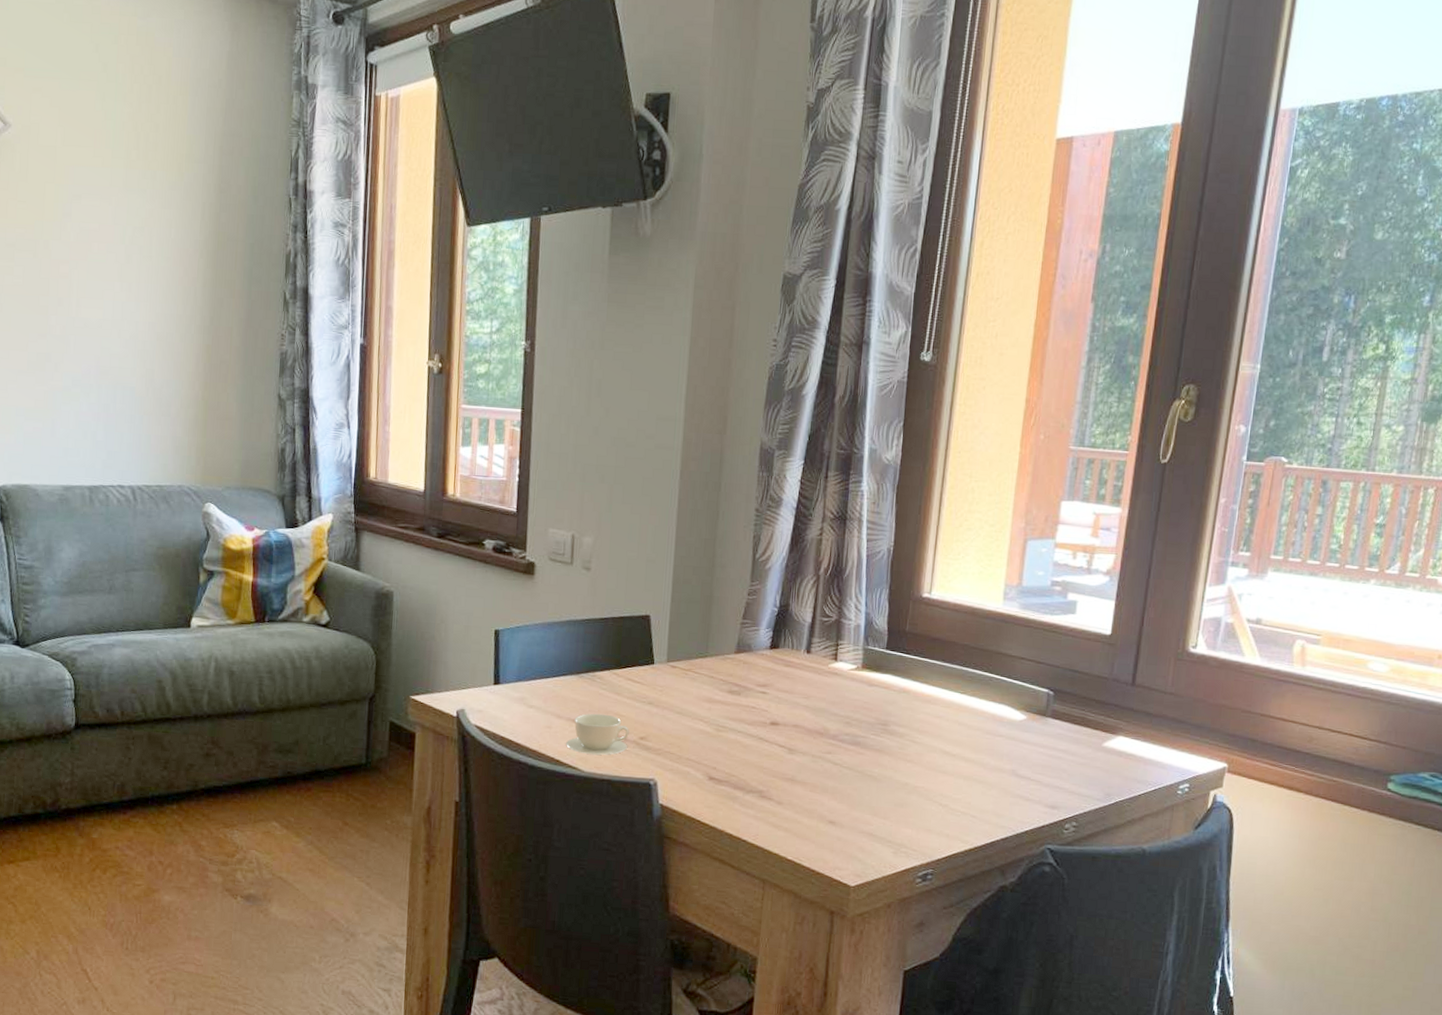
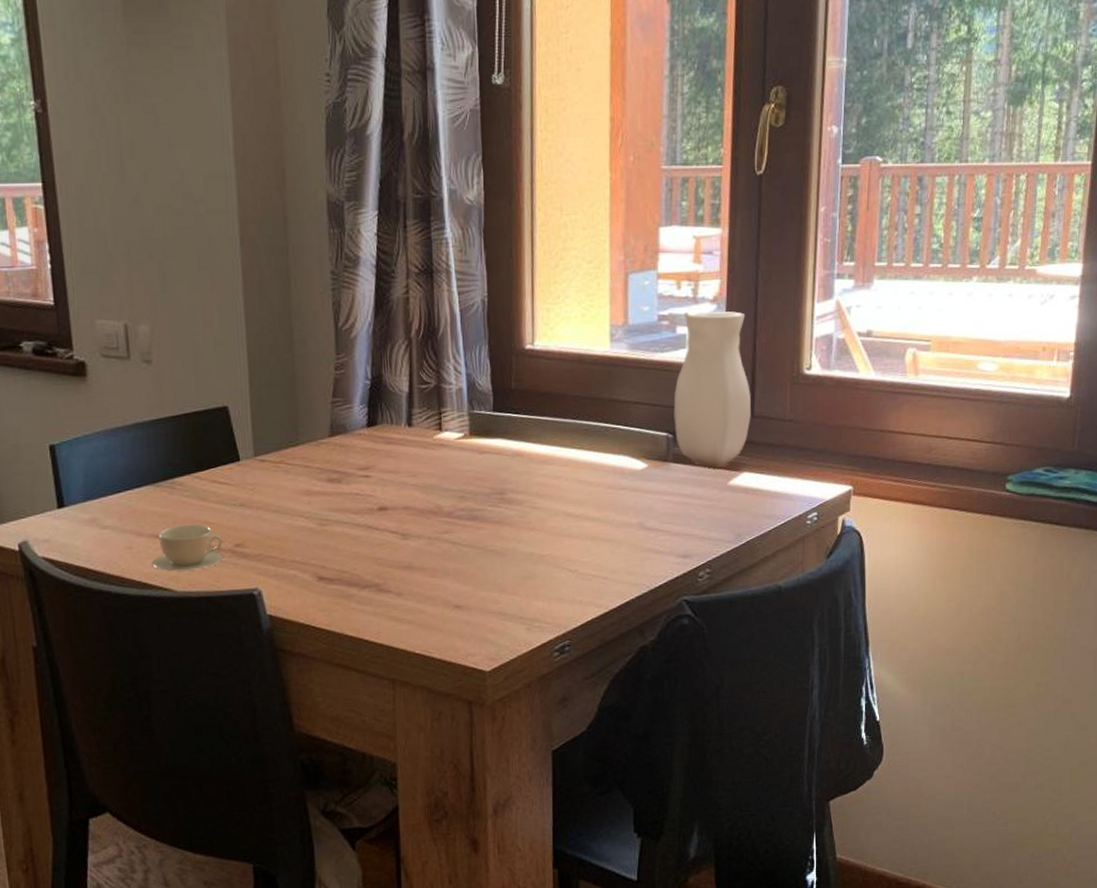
vase: none [1056,581,1137,728] -> present [673,311,751,468]

